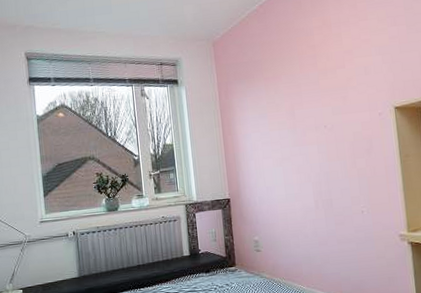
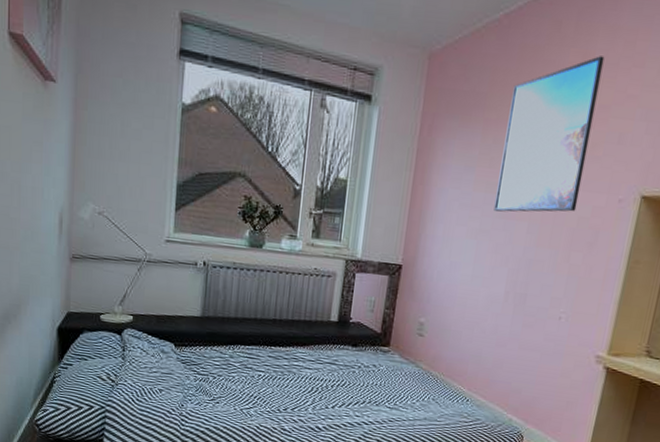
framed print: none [279,18,350,142] -> present [494,56,605,212]

